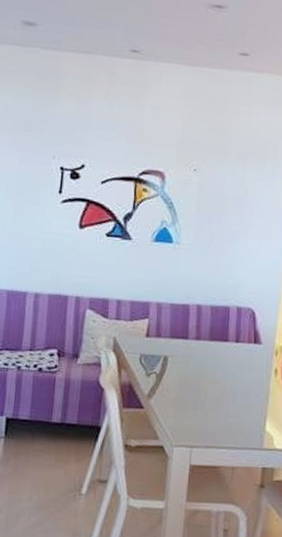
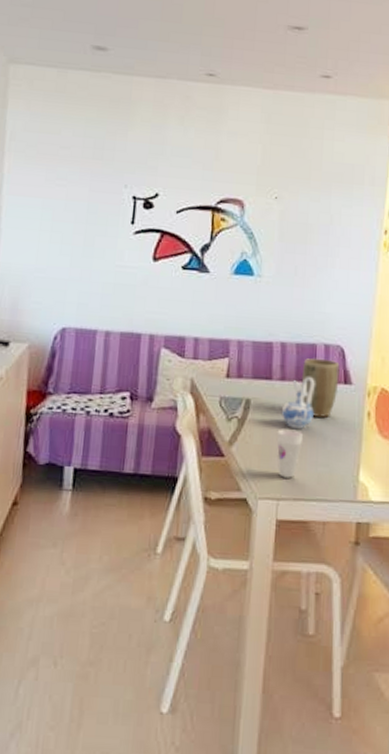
cup: none [191,383,216,428] -> present [277,429,304,478]
ceramic pitcher: none [196,337,228,385] -> present [282,377,315,430]
plant pot: none [214,319,251,374] -> present [301,358,340,418]

